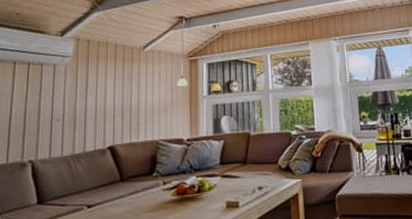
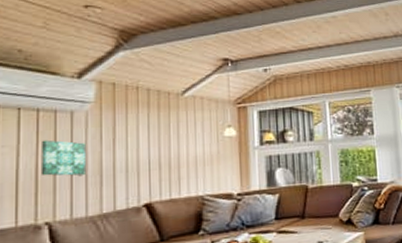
wall art: none [28,89,65,121] -> present [40,139,87,176]

